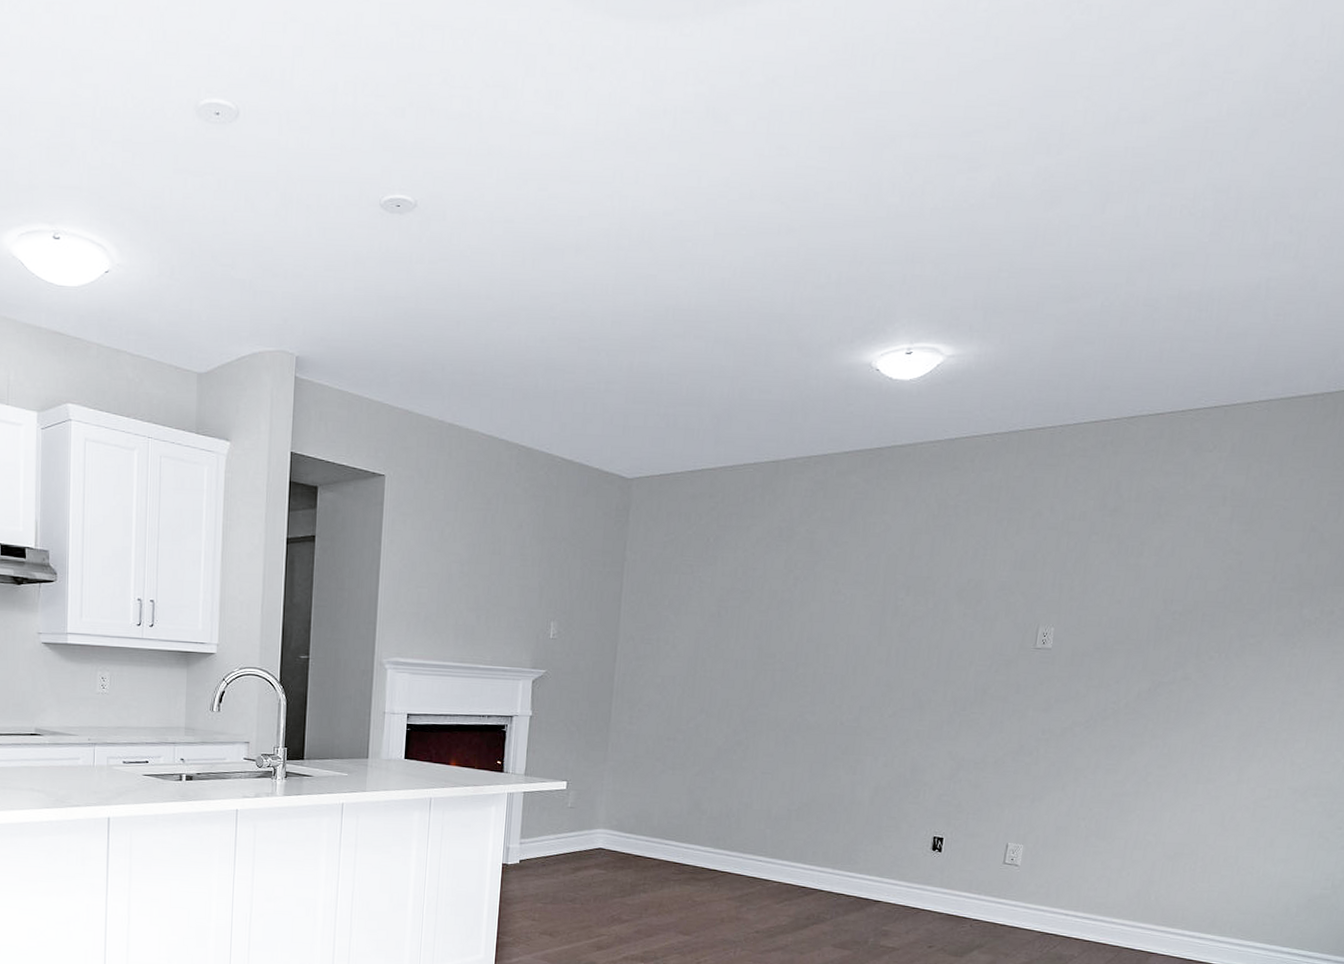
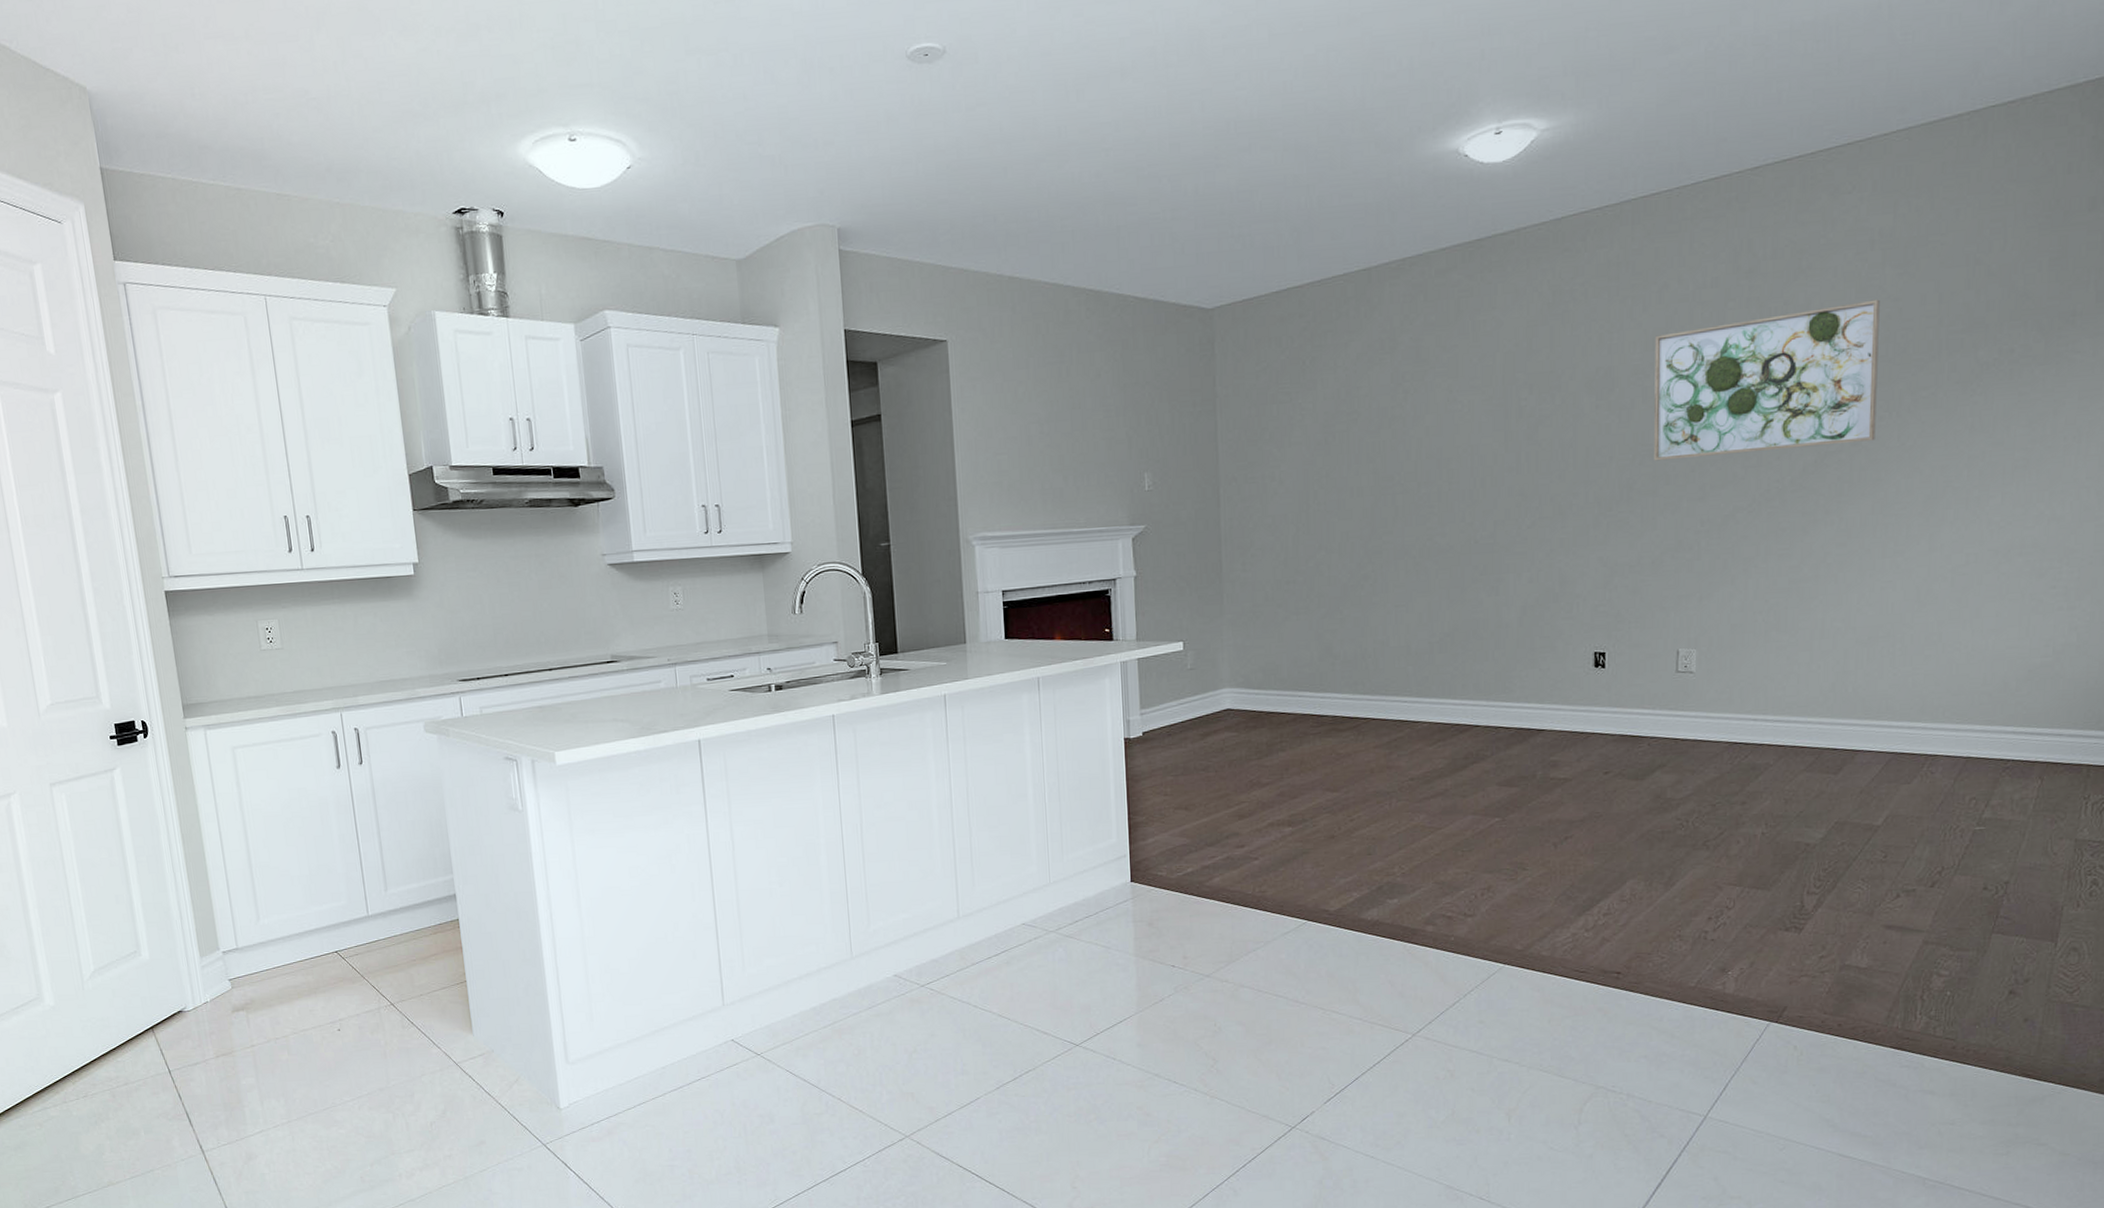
wall art: none [1008,550,1224,677] -> present [1654,299,1880,461]

